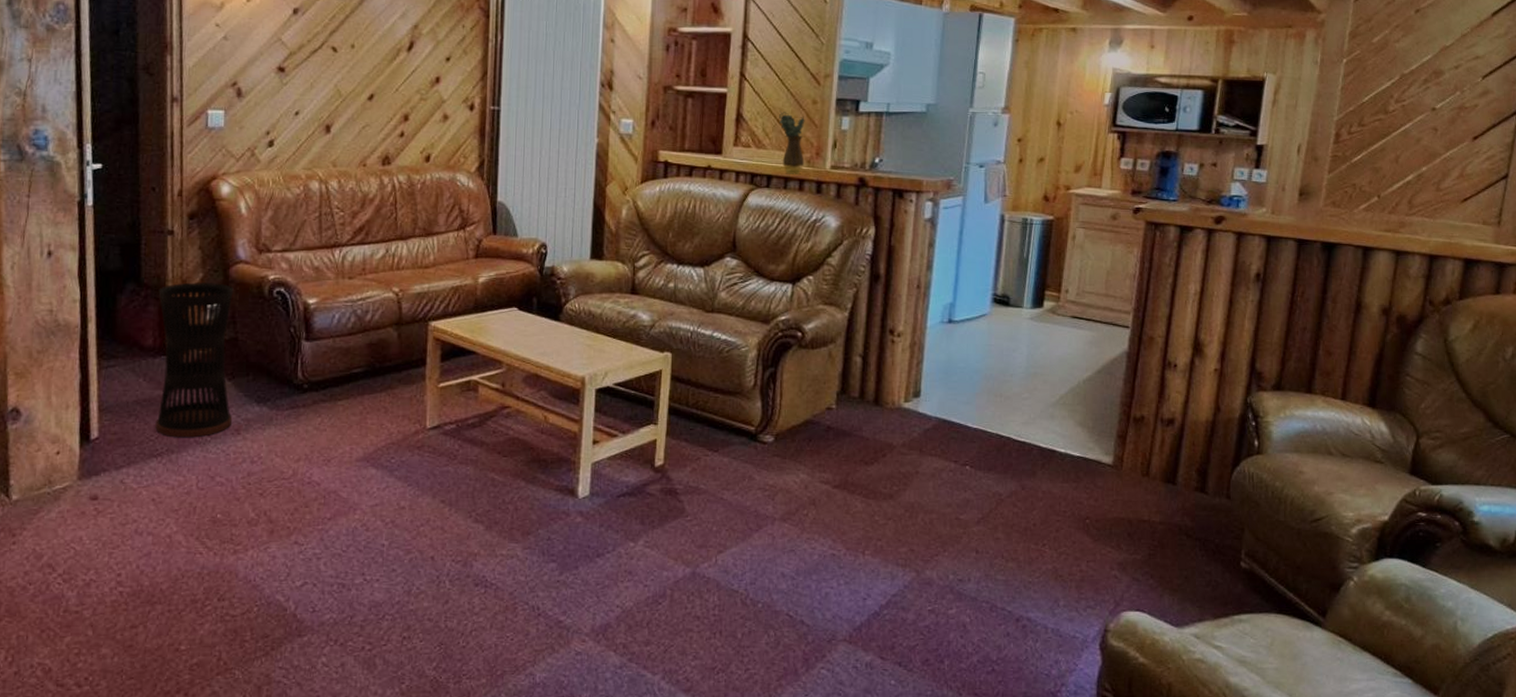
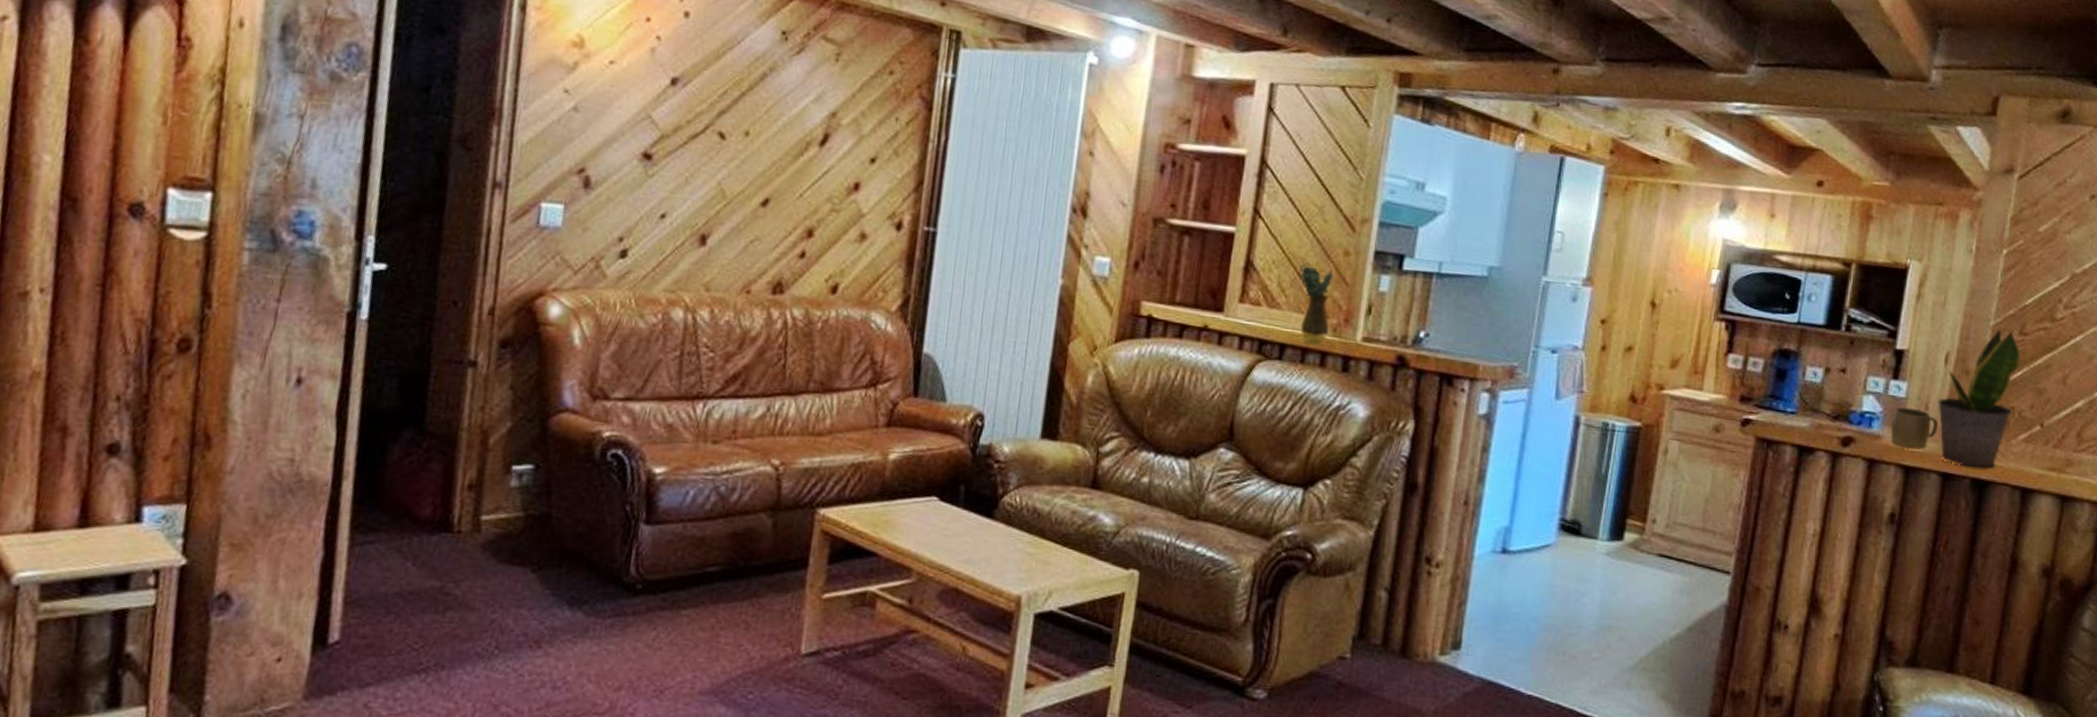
umbrella stand: present [155,282,234,438] -> none [421,433,553,649]
mug: none [1255,190,1294,222] -> present [1891,407,1939,450]
potted plant: none [1292,123,1360,234] -> present [1938,329,2021,470]

